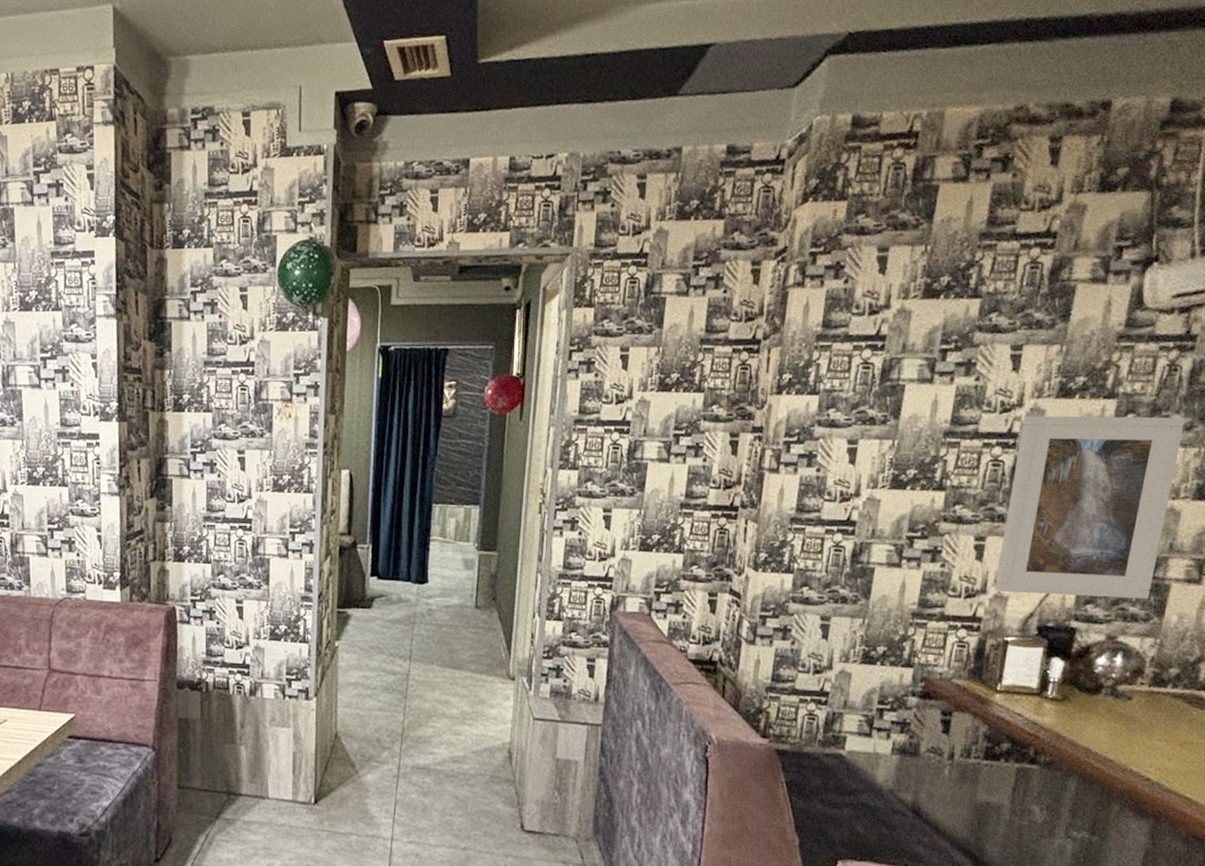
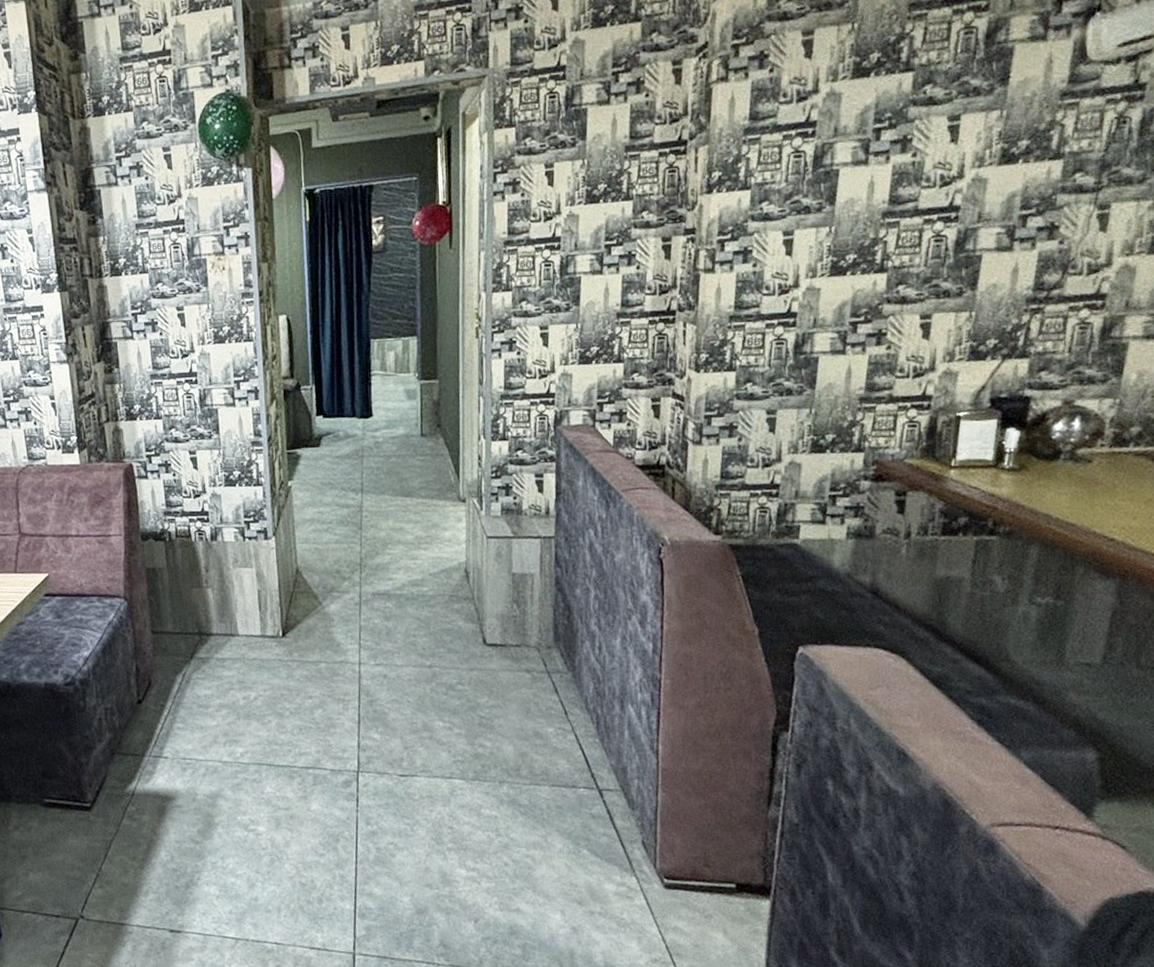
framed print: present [995,415,1185,599] -> none [944,170,1137,368]

